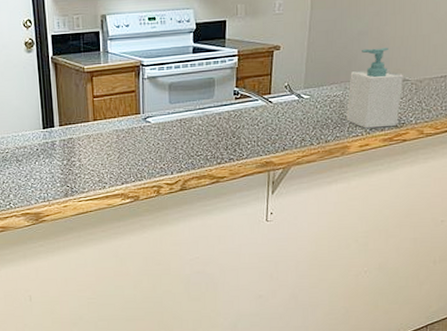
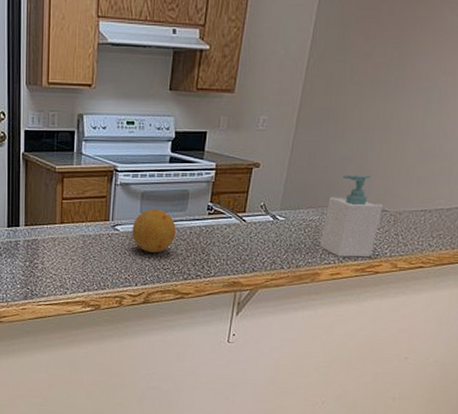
fruit: none [163,98,205,141] -> present [132,208,176,252]

